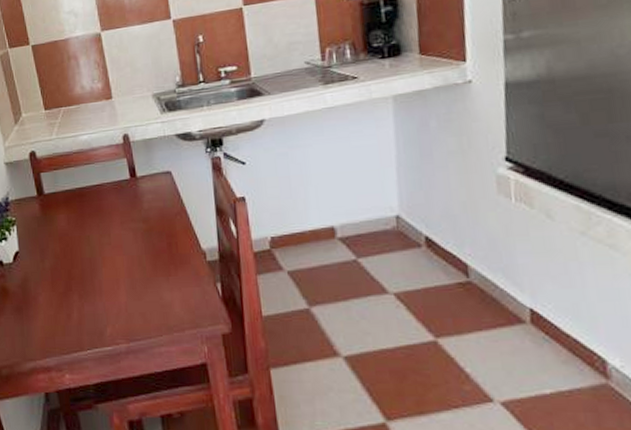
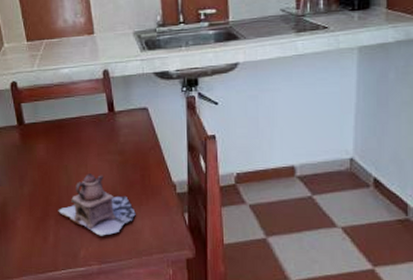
teapot: none [81,243,164,311] -> present [58,174,136,236]

